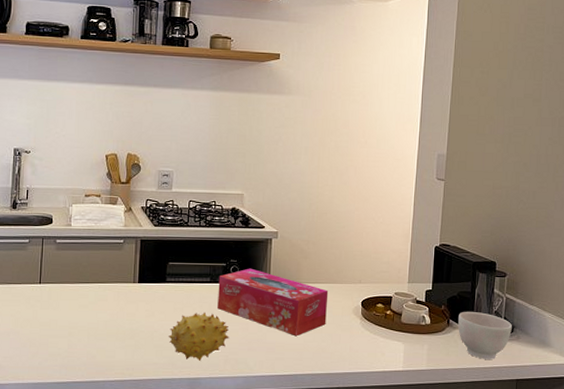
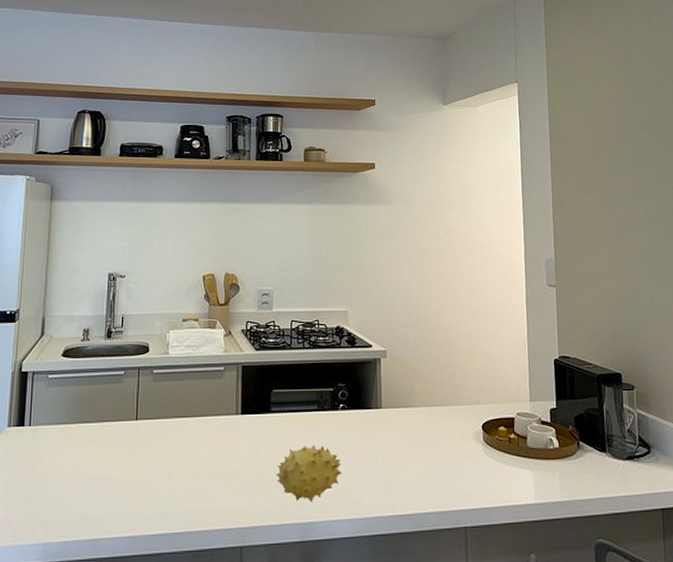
tissue box: present [217,268,329,337] -> none [327,392,446,469]
bowl: present [458,311,512,359] -> none [589,430,649,486]

